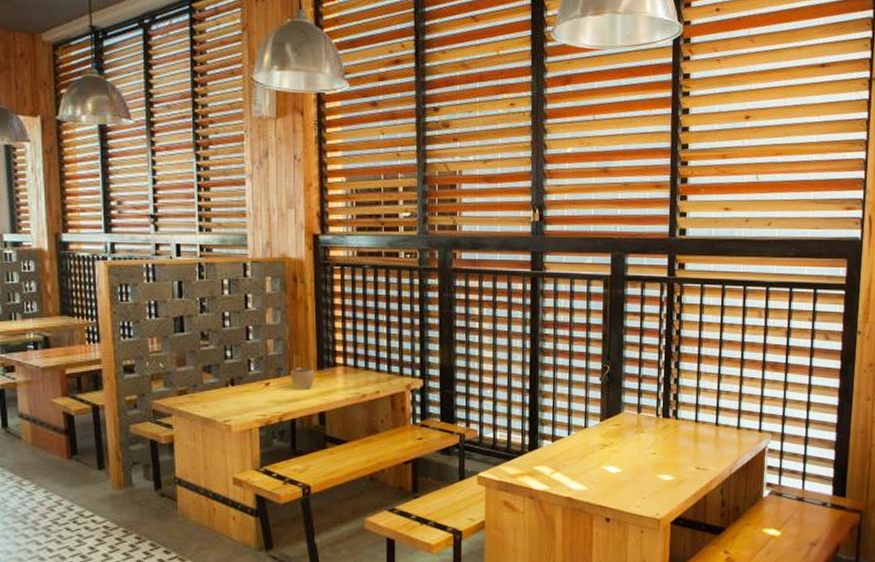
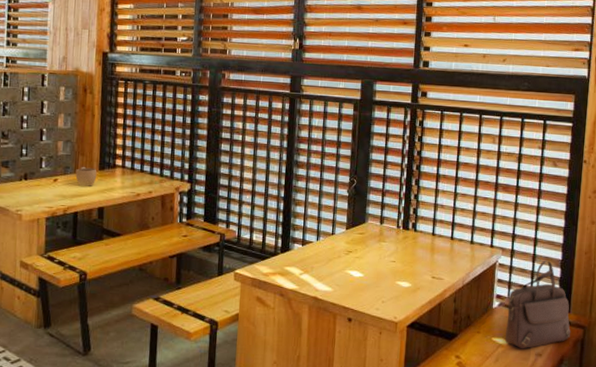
handbag: none [777,442,847,539] -> present [505,260,571,349]

